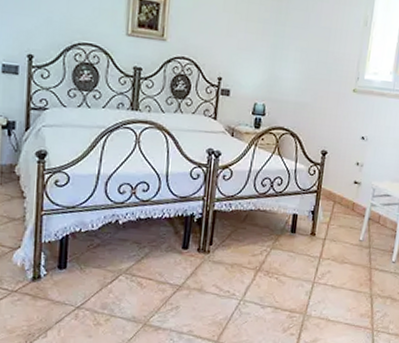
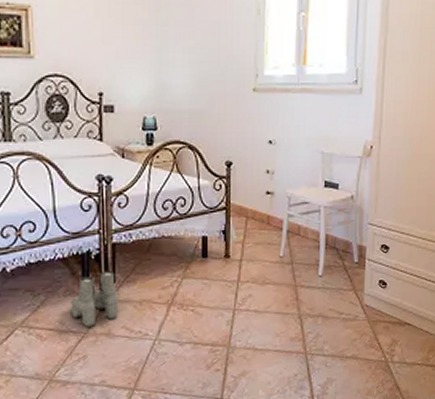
boots: none [170,233,213,281] -> present [70,270,119,327]

